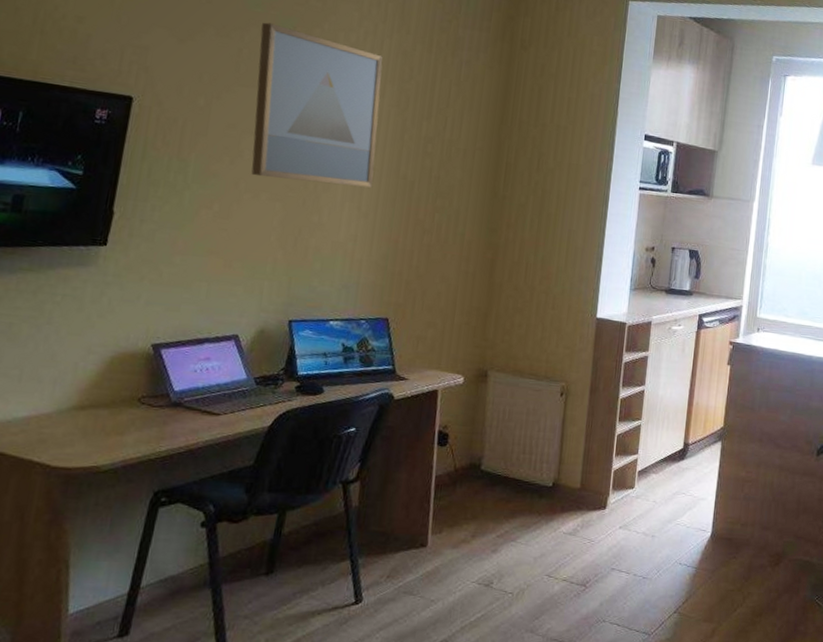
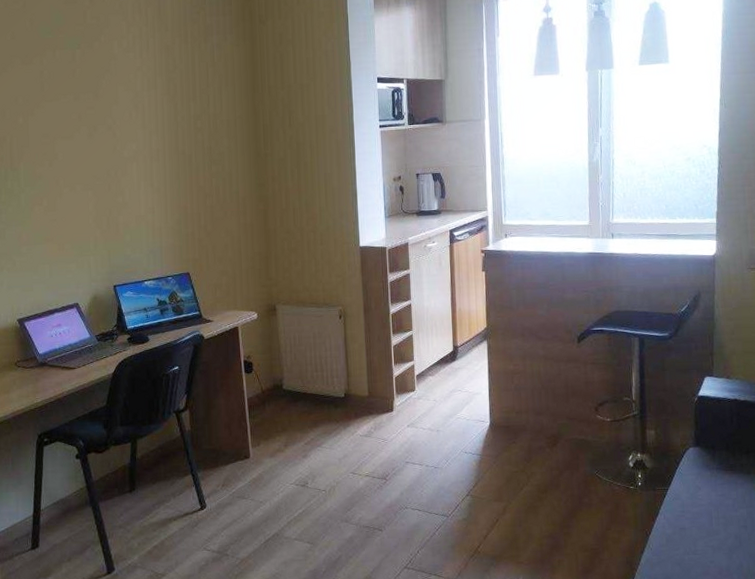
wall art: present [251,22,383,188] -> none [54,45,160,173]

